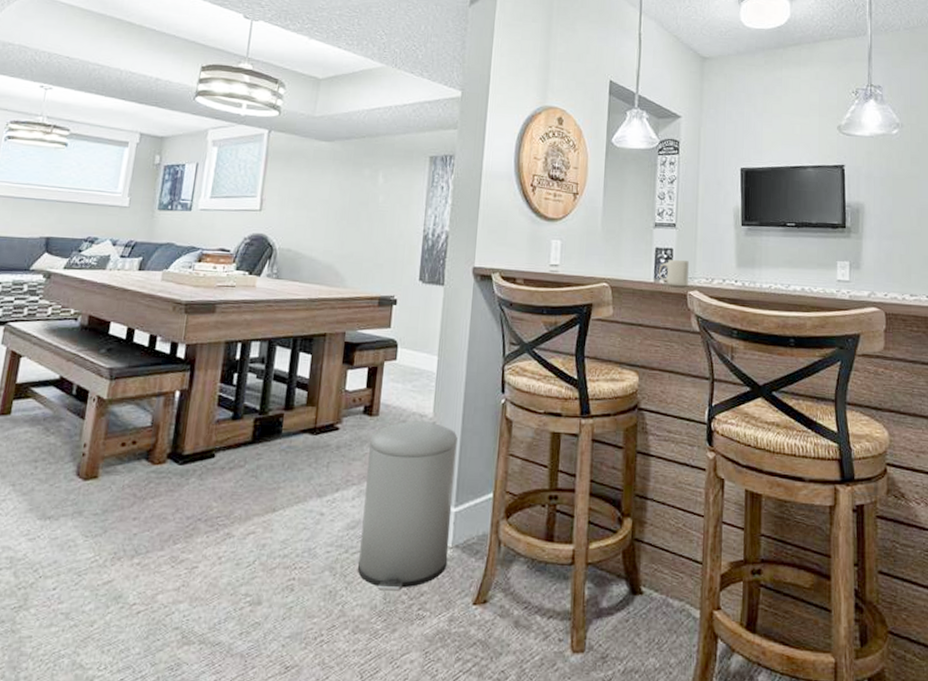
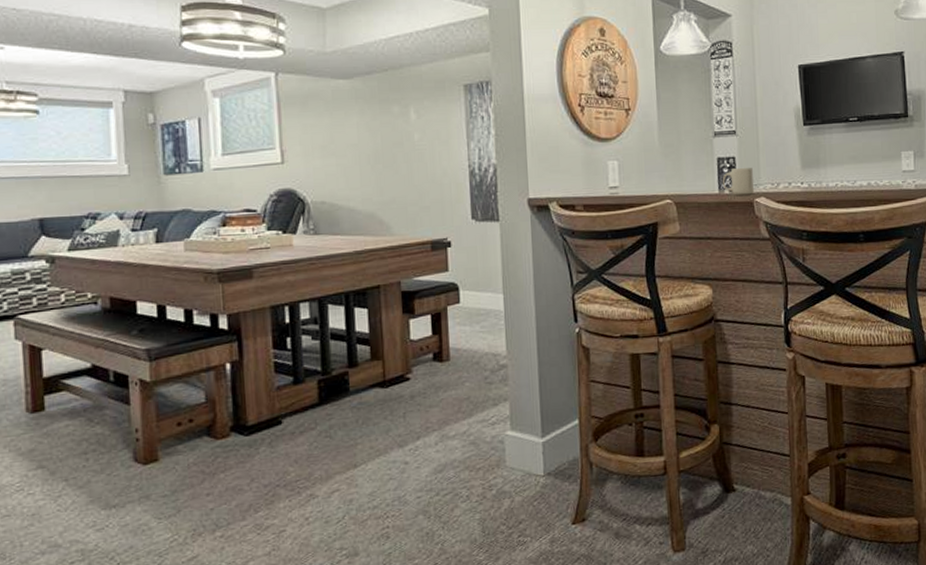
pedal bin: present [357,421,457,591] -> none [444,359,542,525]

